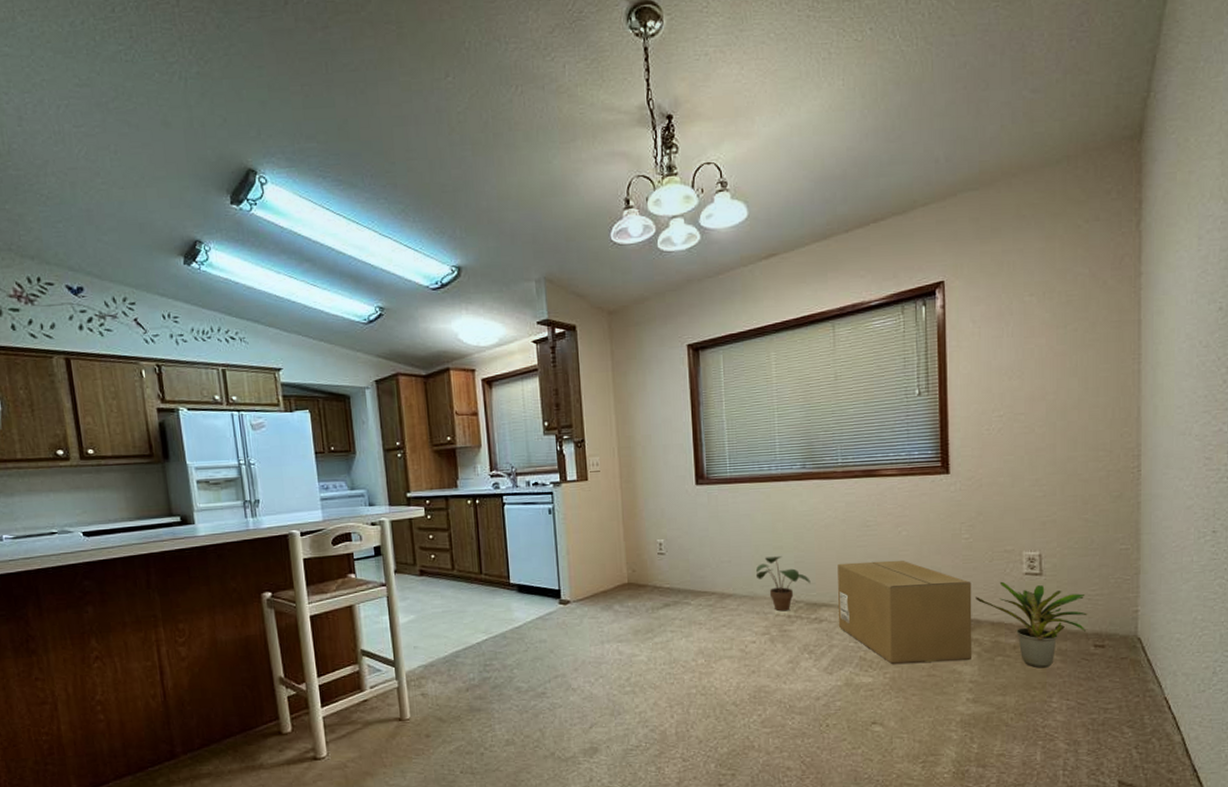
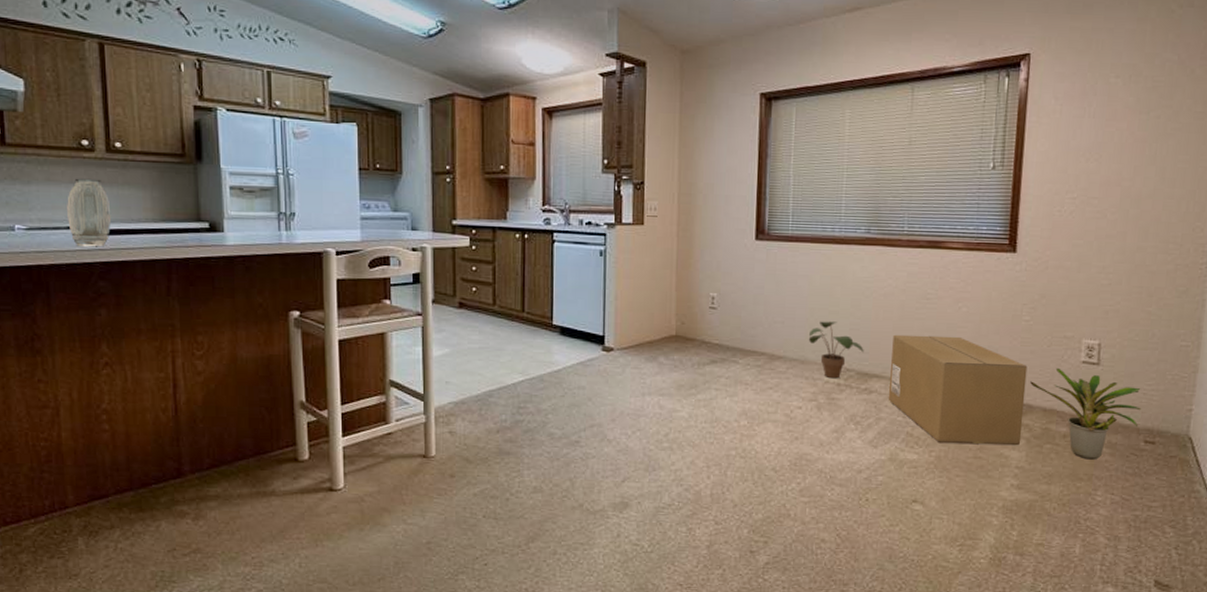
vase: none [48,485,91,550] -> present [67,178,112,247]

